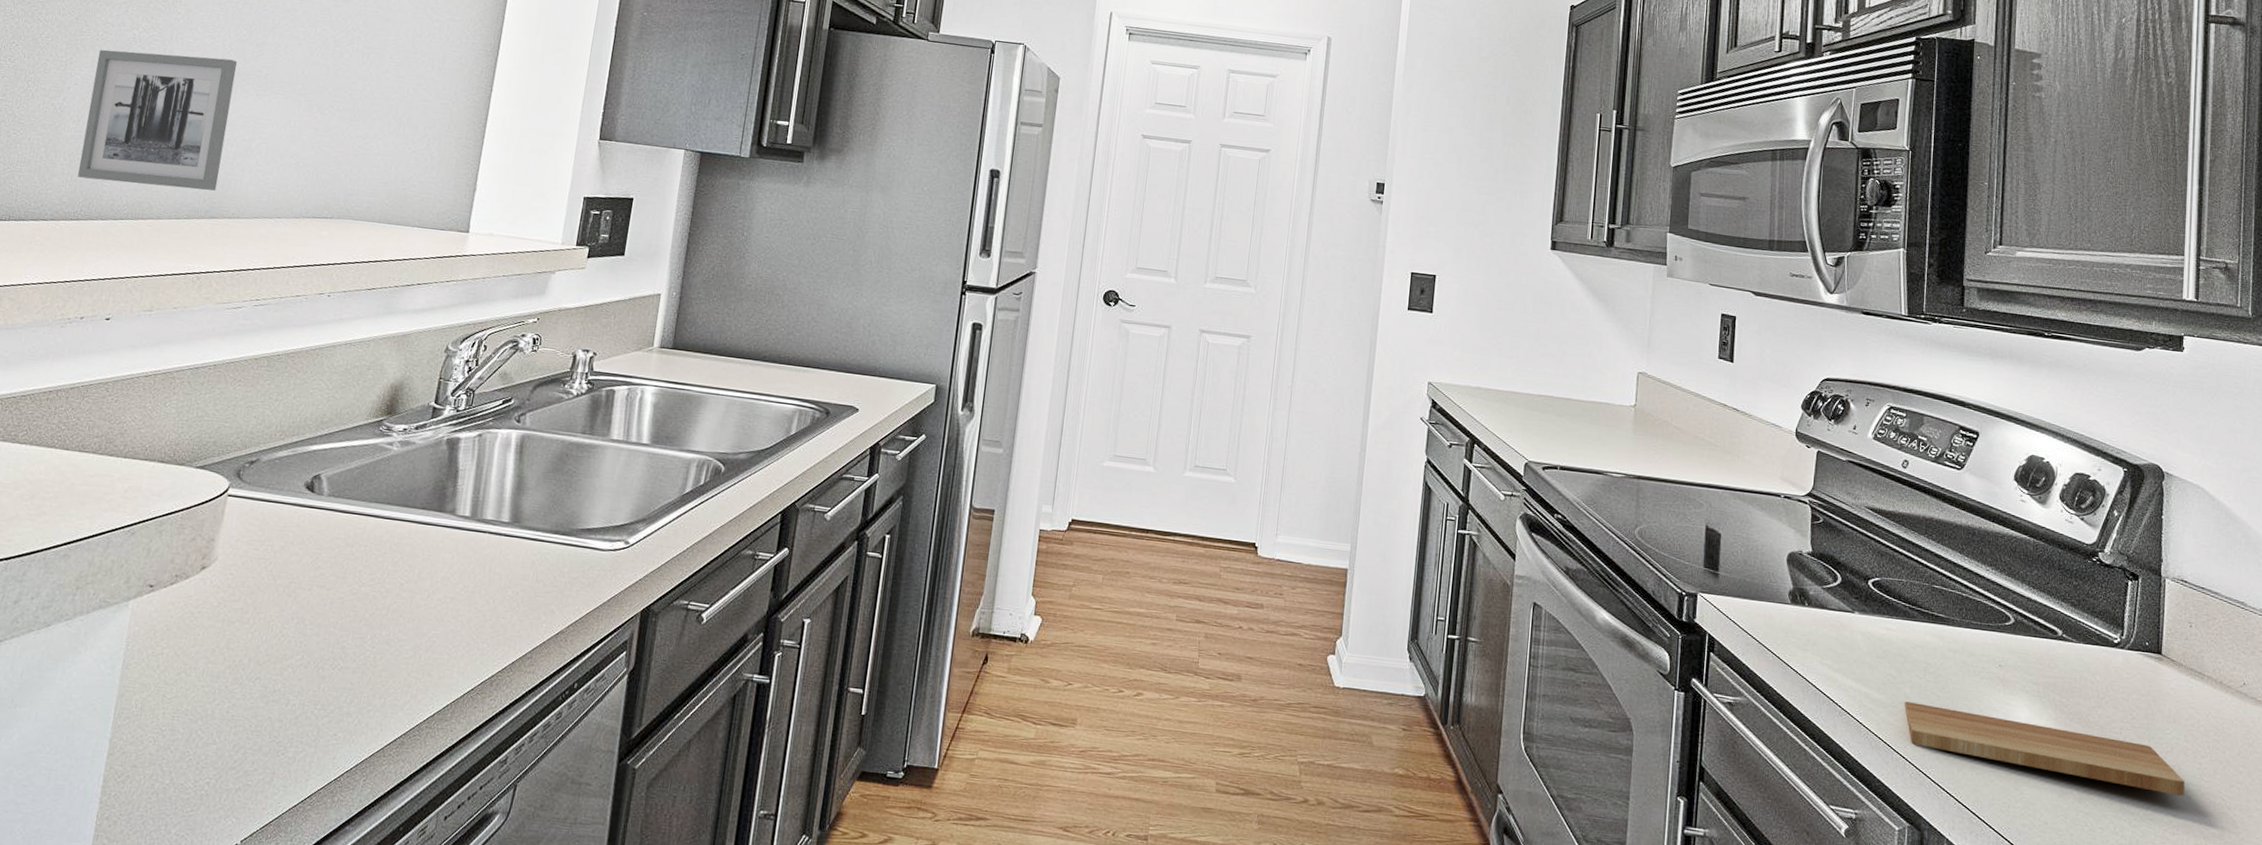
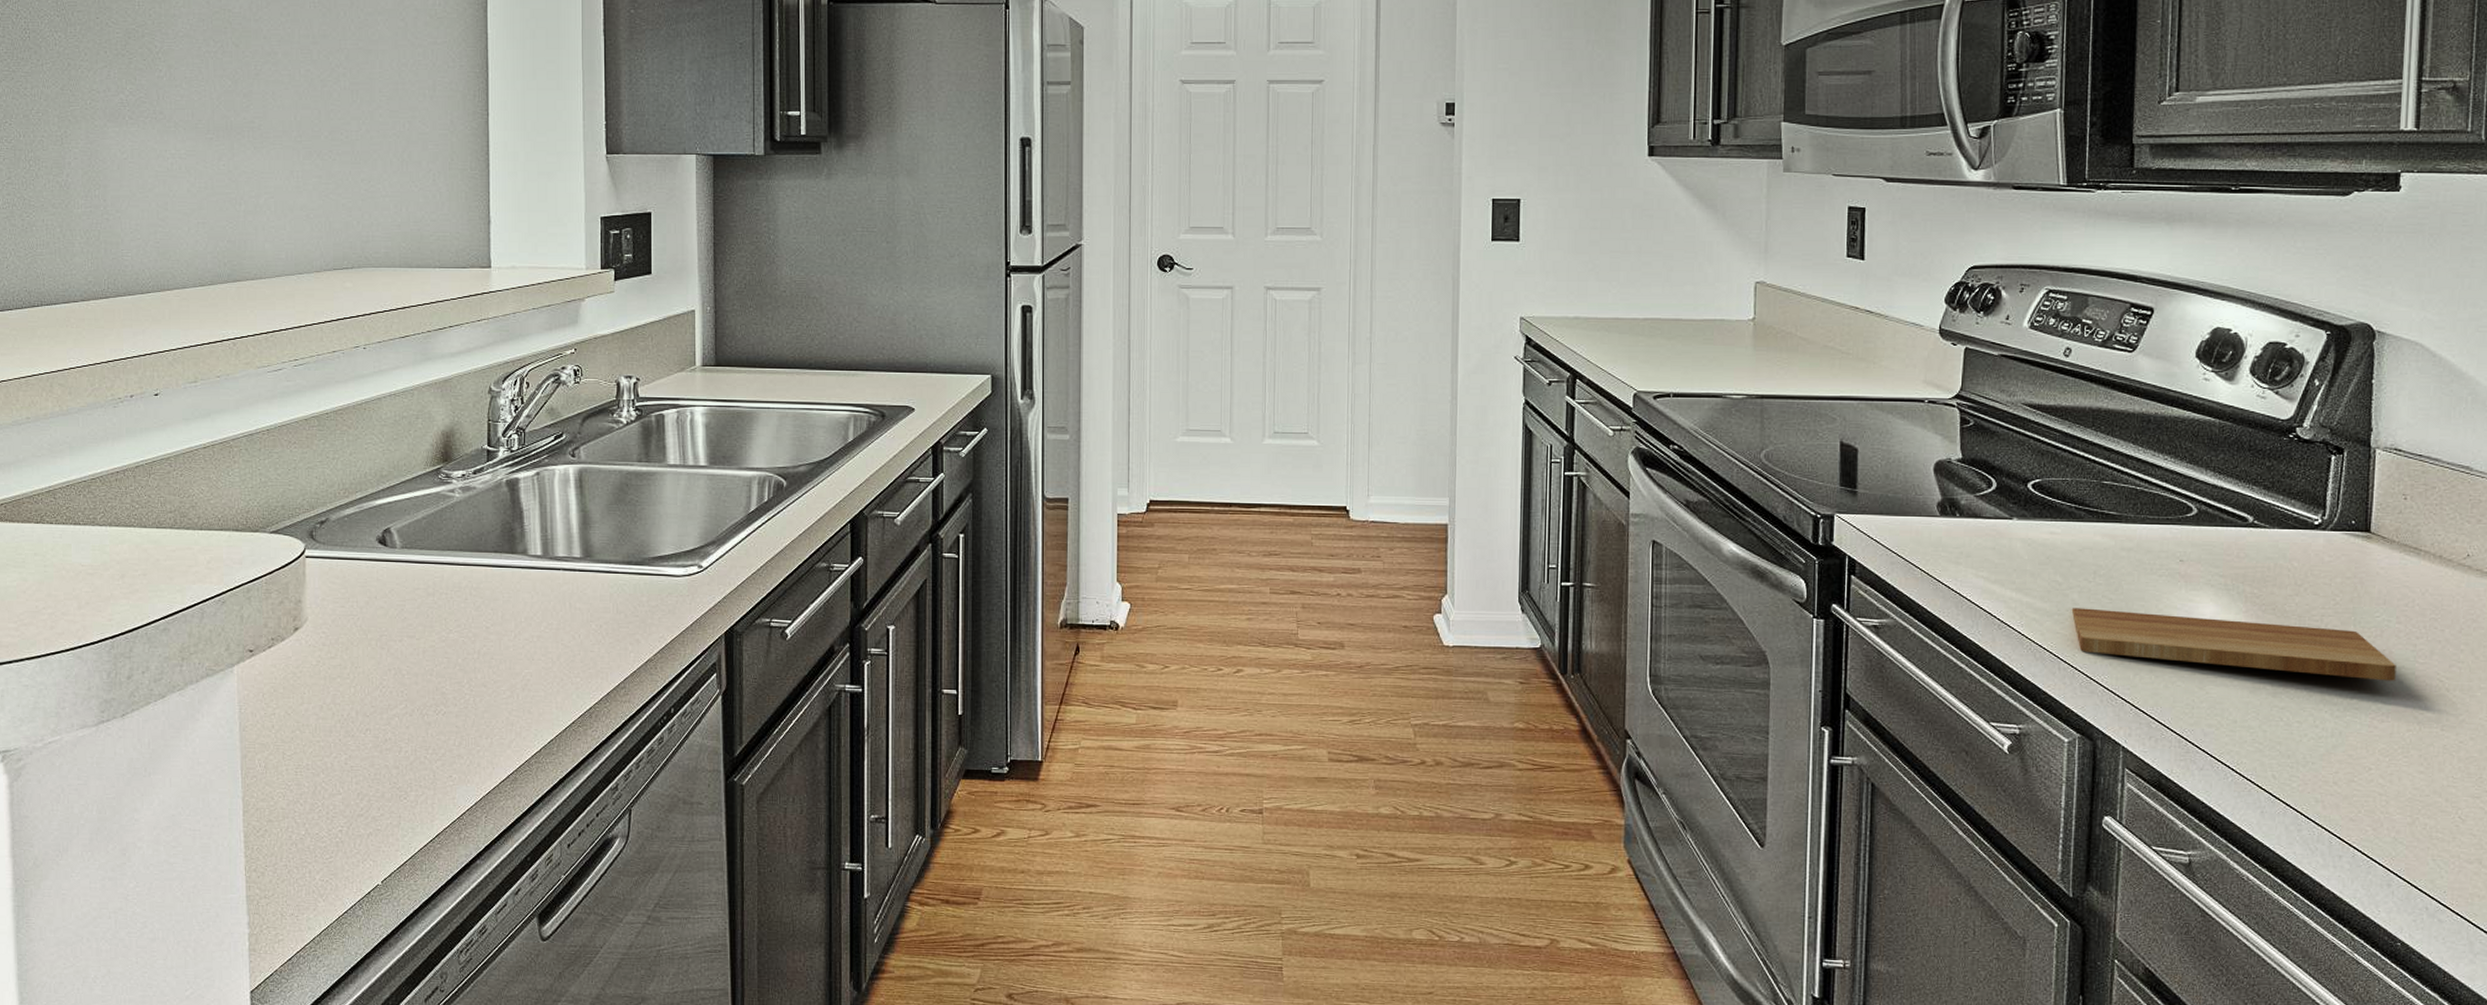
wall art: present [78,49,237,191] -> none [91,114,234,255]

